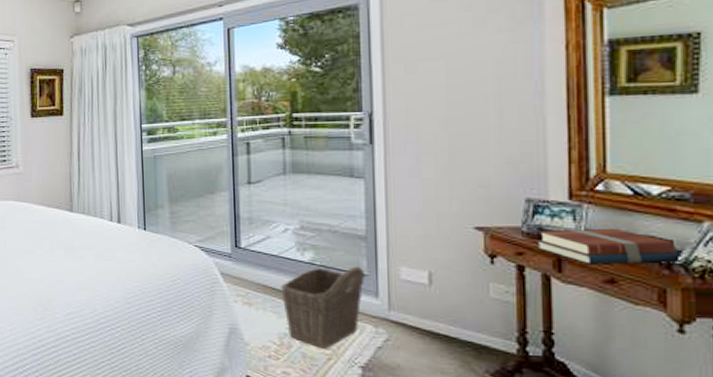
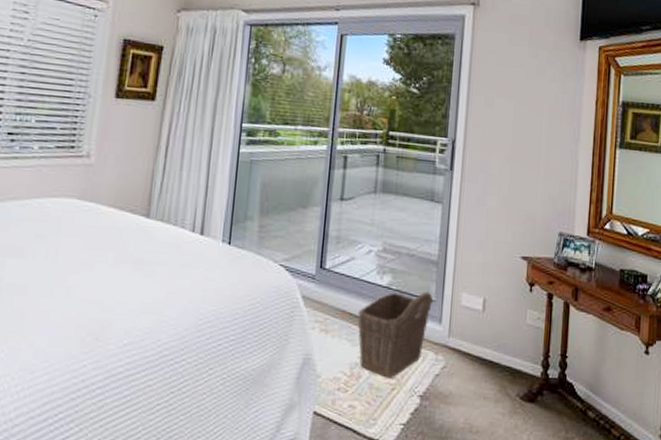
books: present [537,228,682,265] -> none [563,262,652,294]

